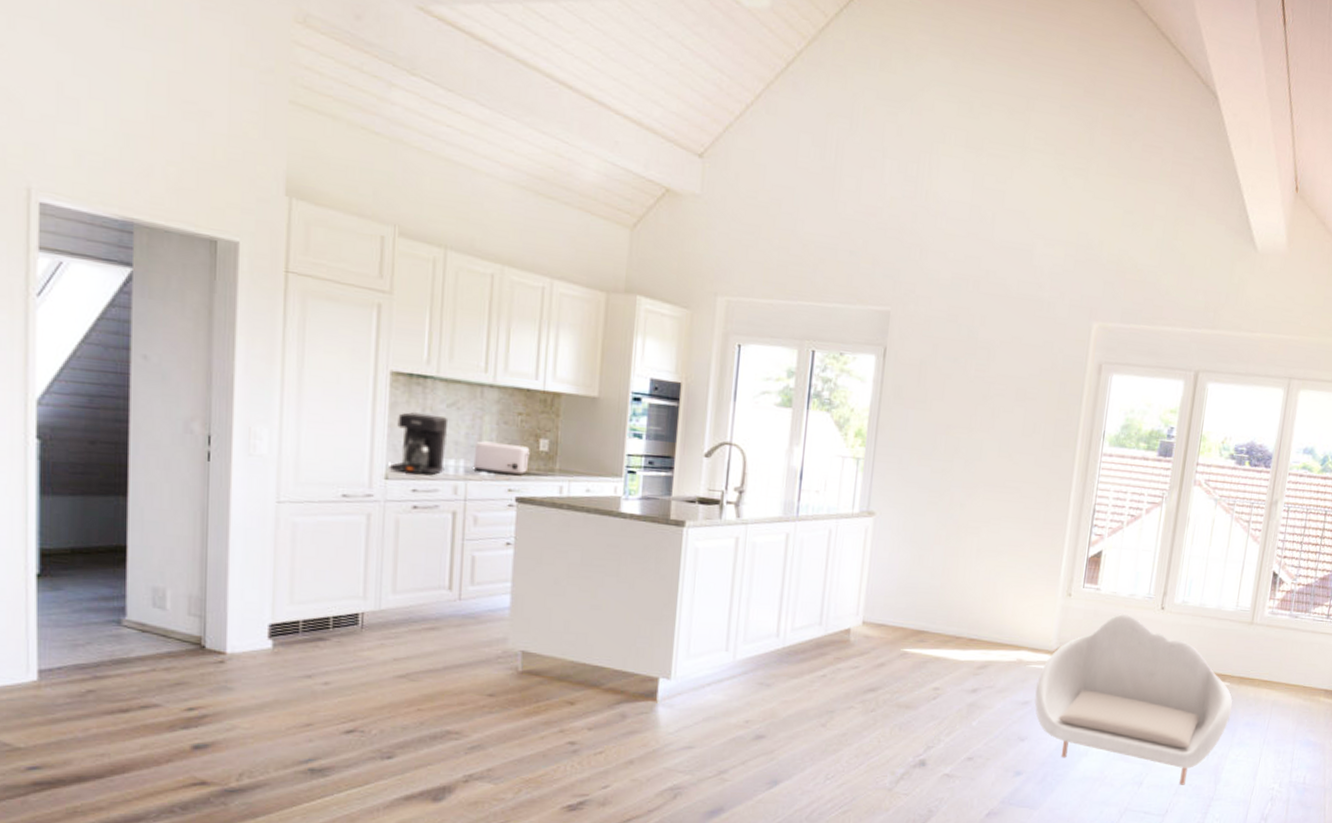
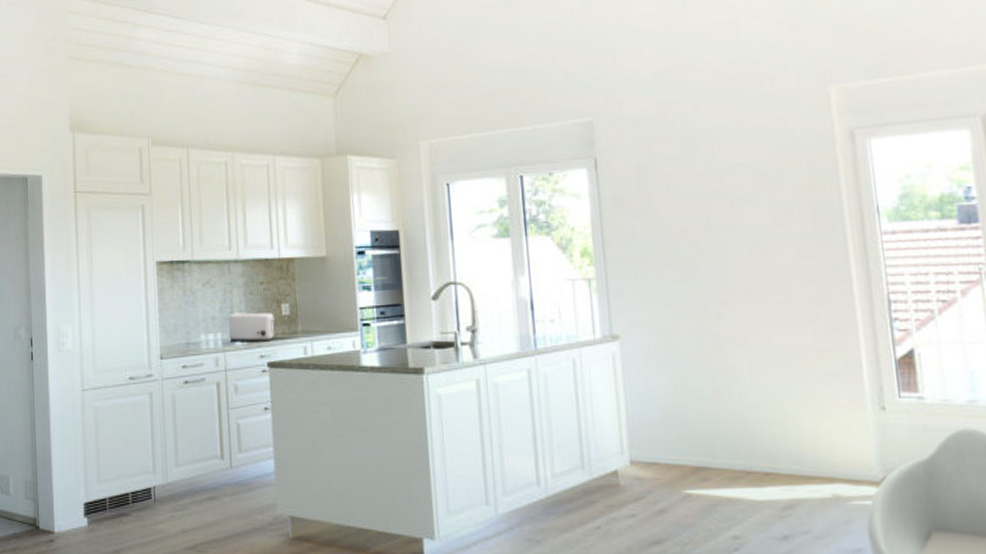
coffee maker: present [389,412,449,476] -> none [162,295,206,352]

